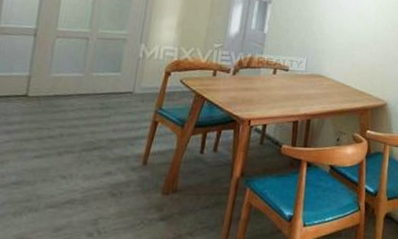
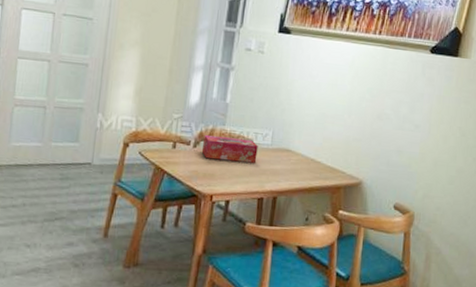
tissue box: none [240,63,293,89] -> present [201,135,258,163]

